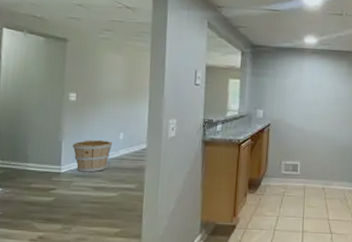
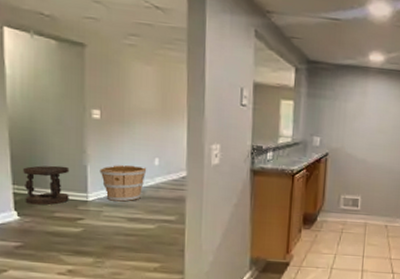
stool: none [7,142,47,178] -> present [23,165,70,205]

